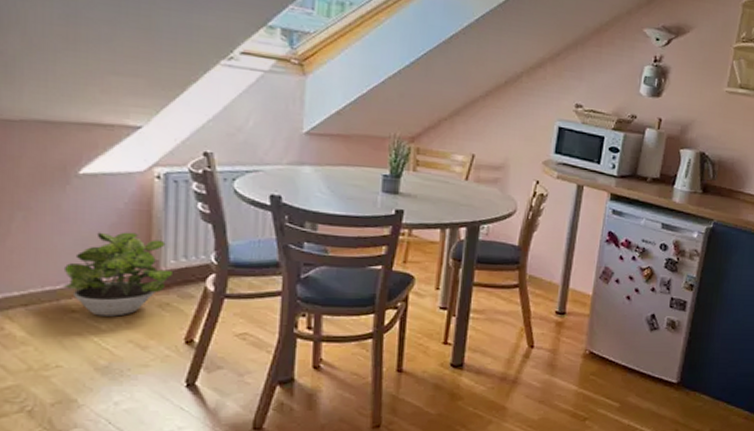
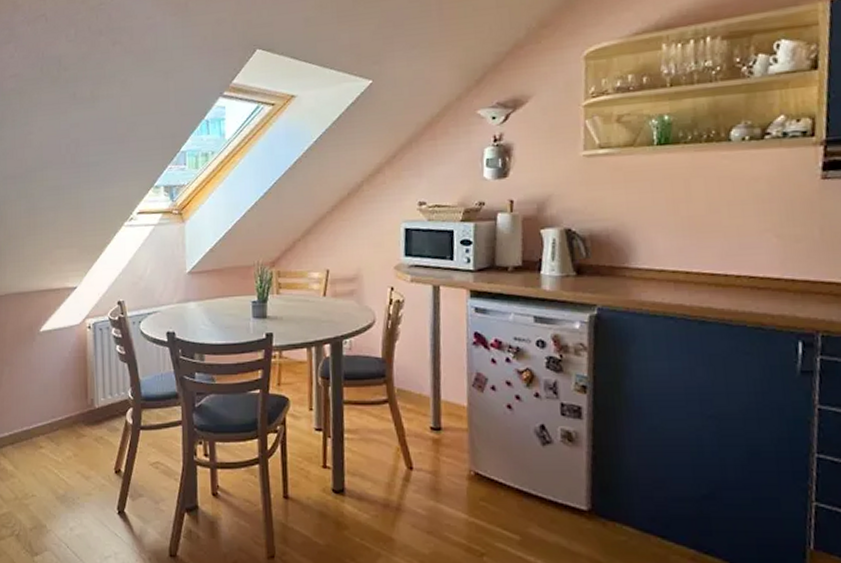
potted plant: present [63,232,174,317] -> none [34,376,104,451]

